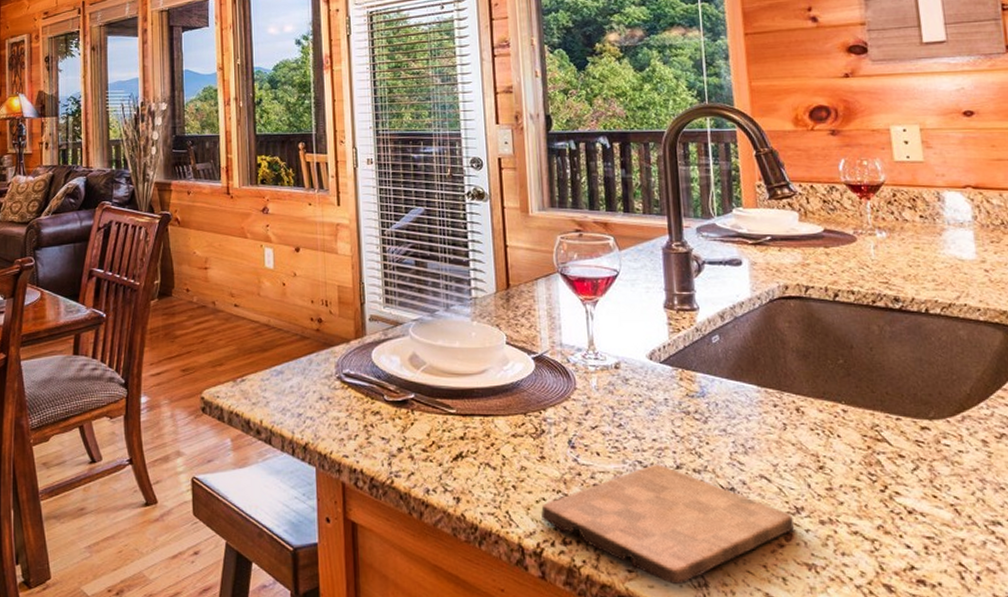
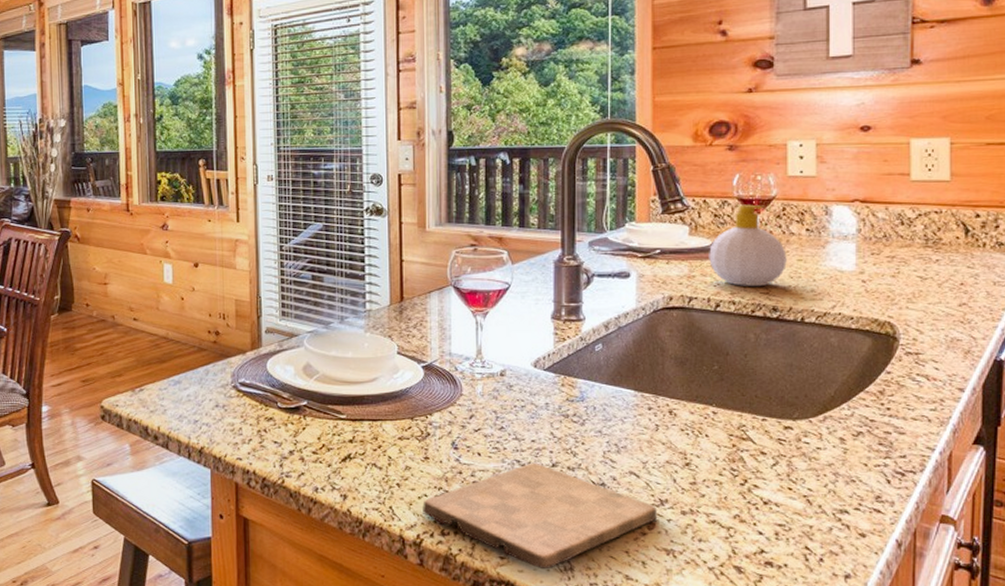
soap bottle: none [821,190,904,275] -> present [709,204,787,286]

